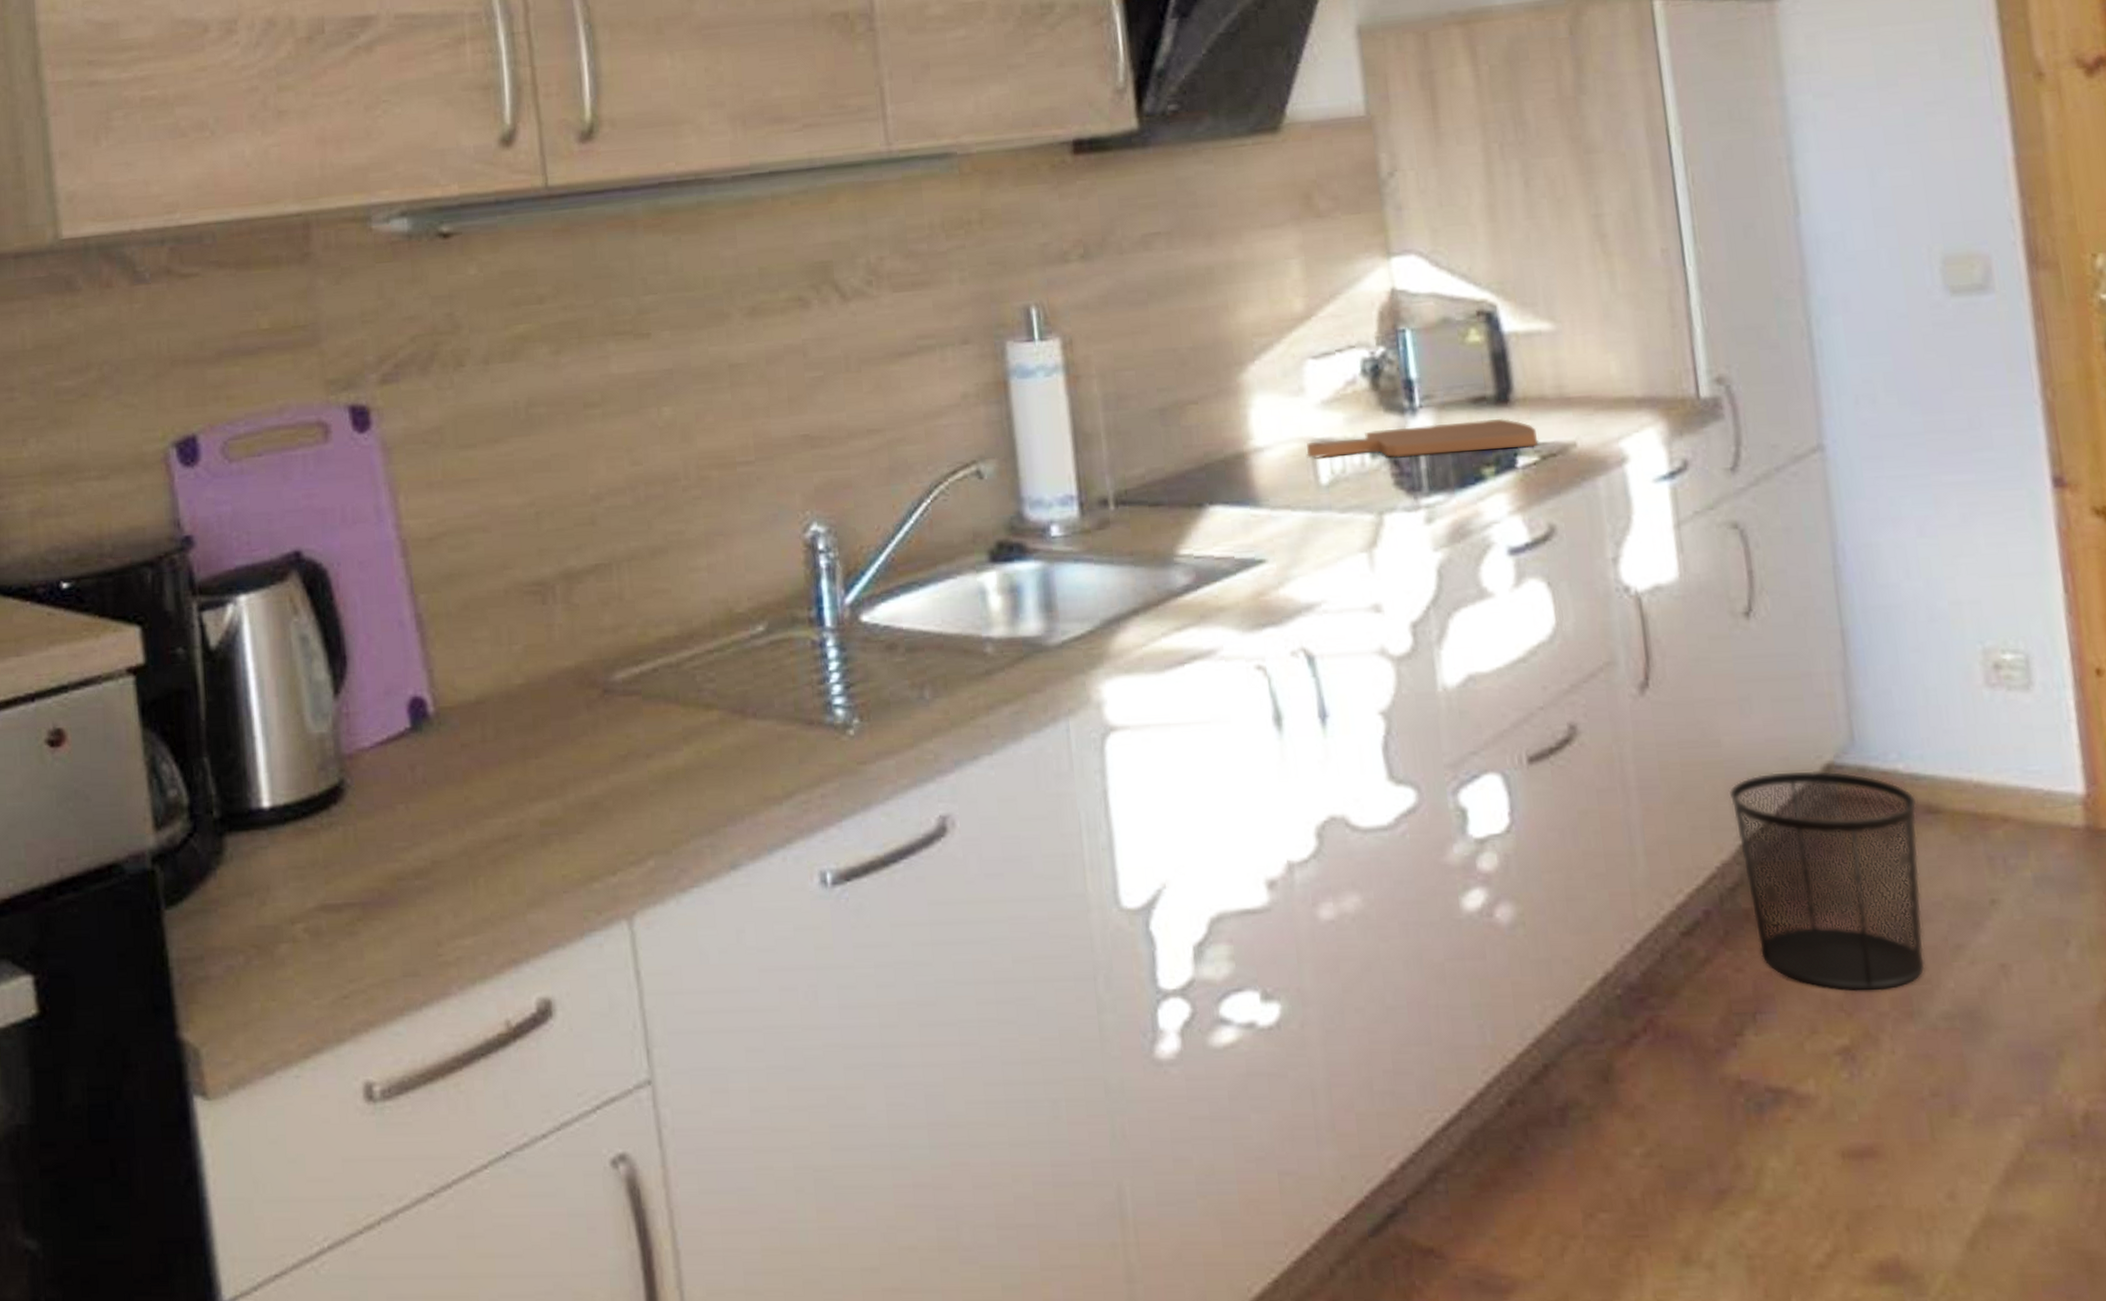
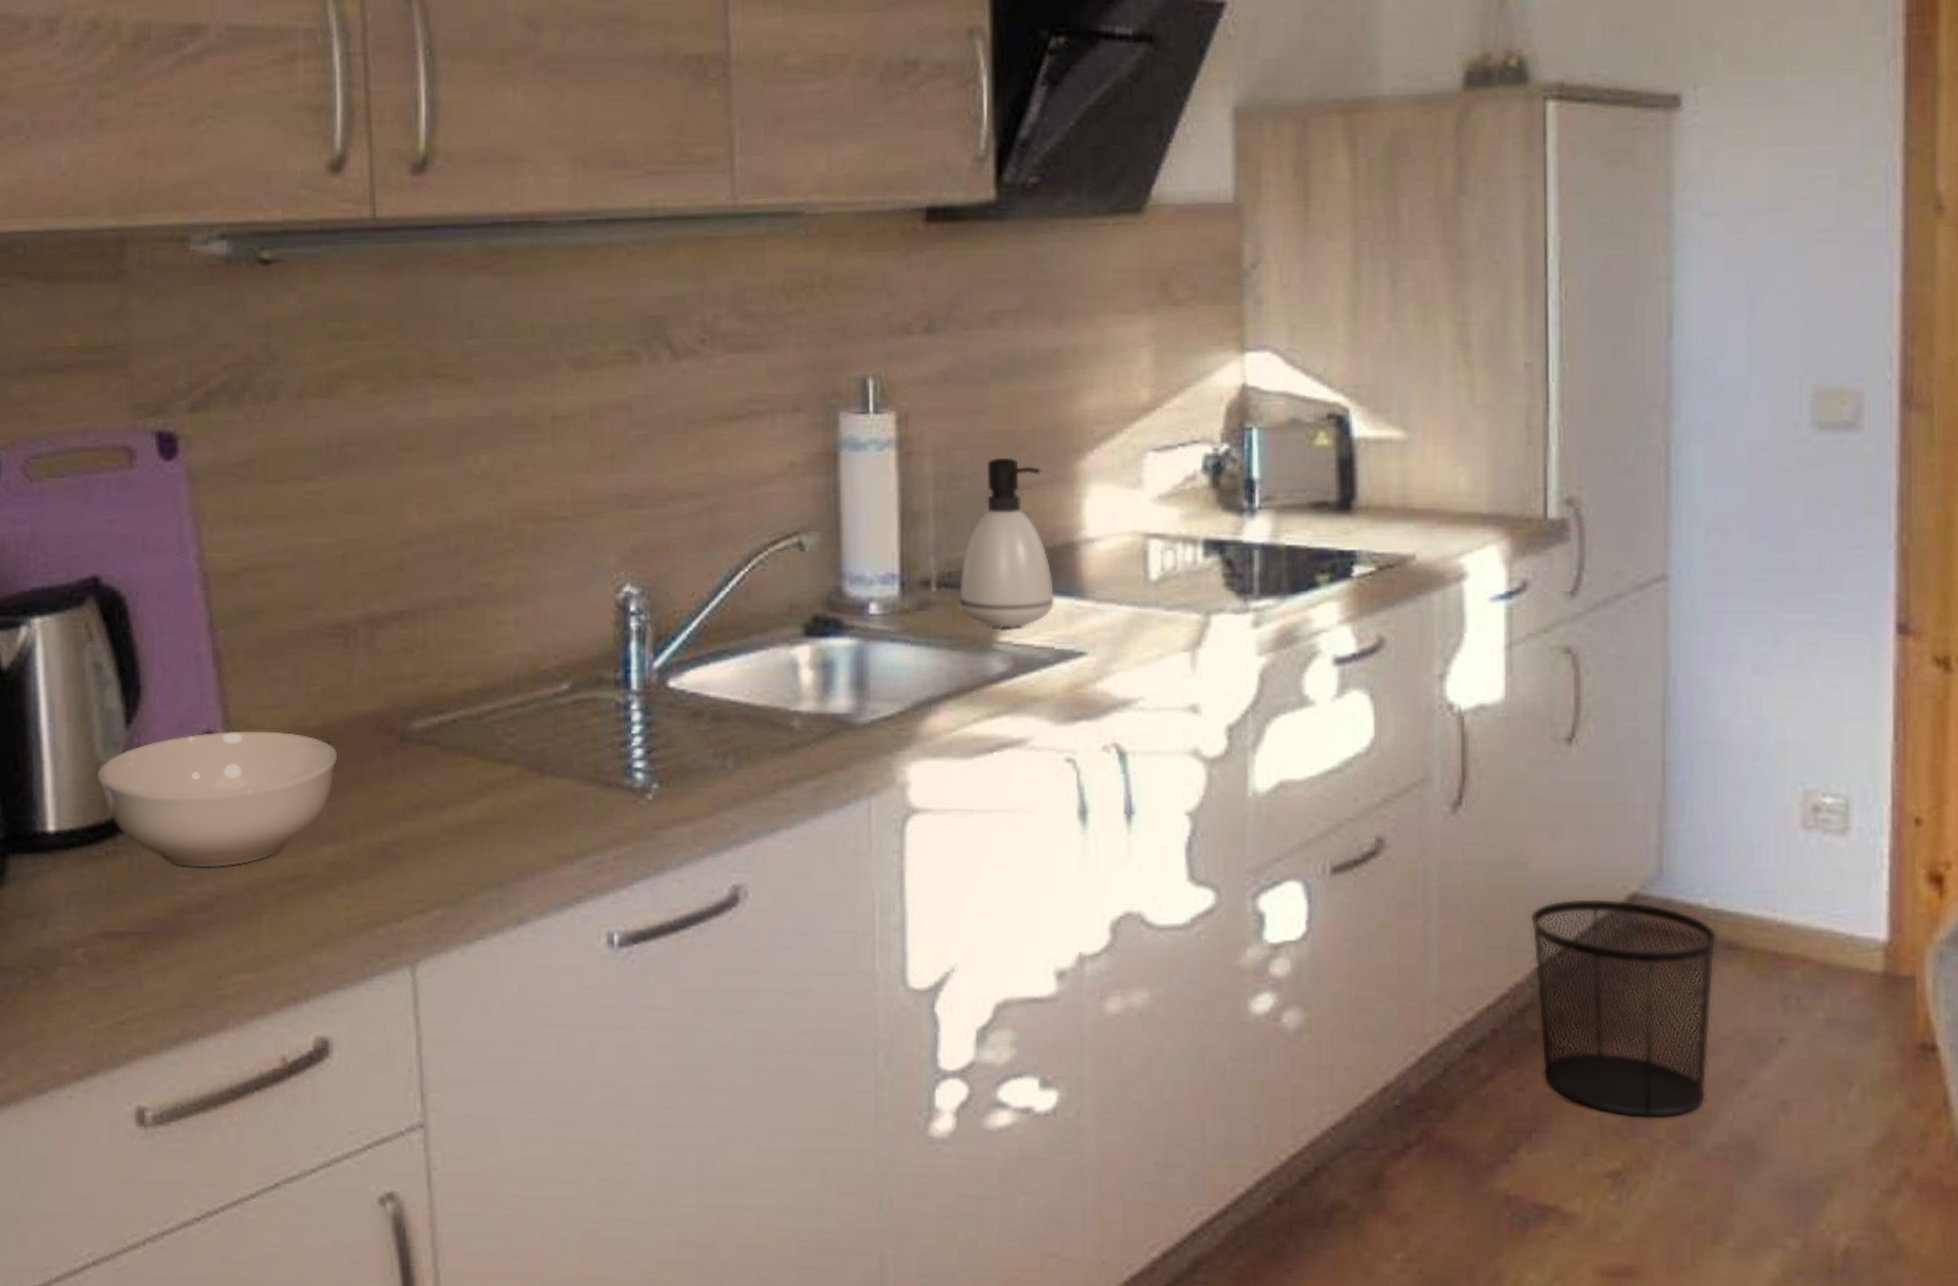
bowl: none [308,691,543,834] -> present [96,731,338,868]
soap dispenser: none [1136,374,1231,541] -> present [959,457,1055,627]
cutting board: present [1306,419,1538,459] -> none [1139,526,1377,557]

